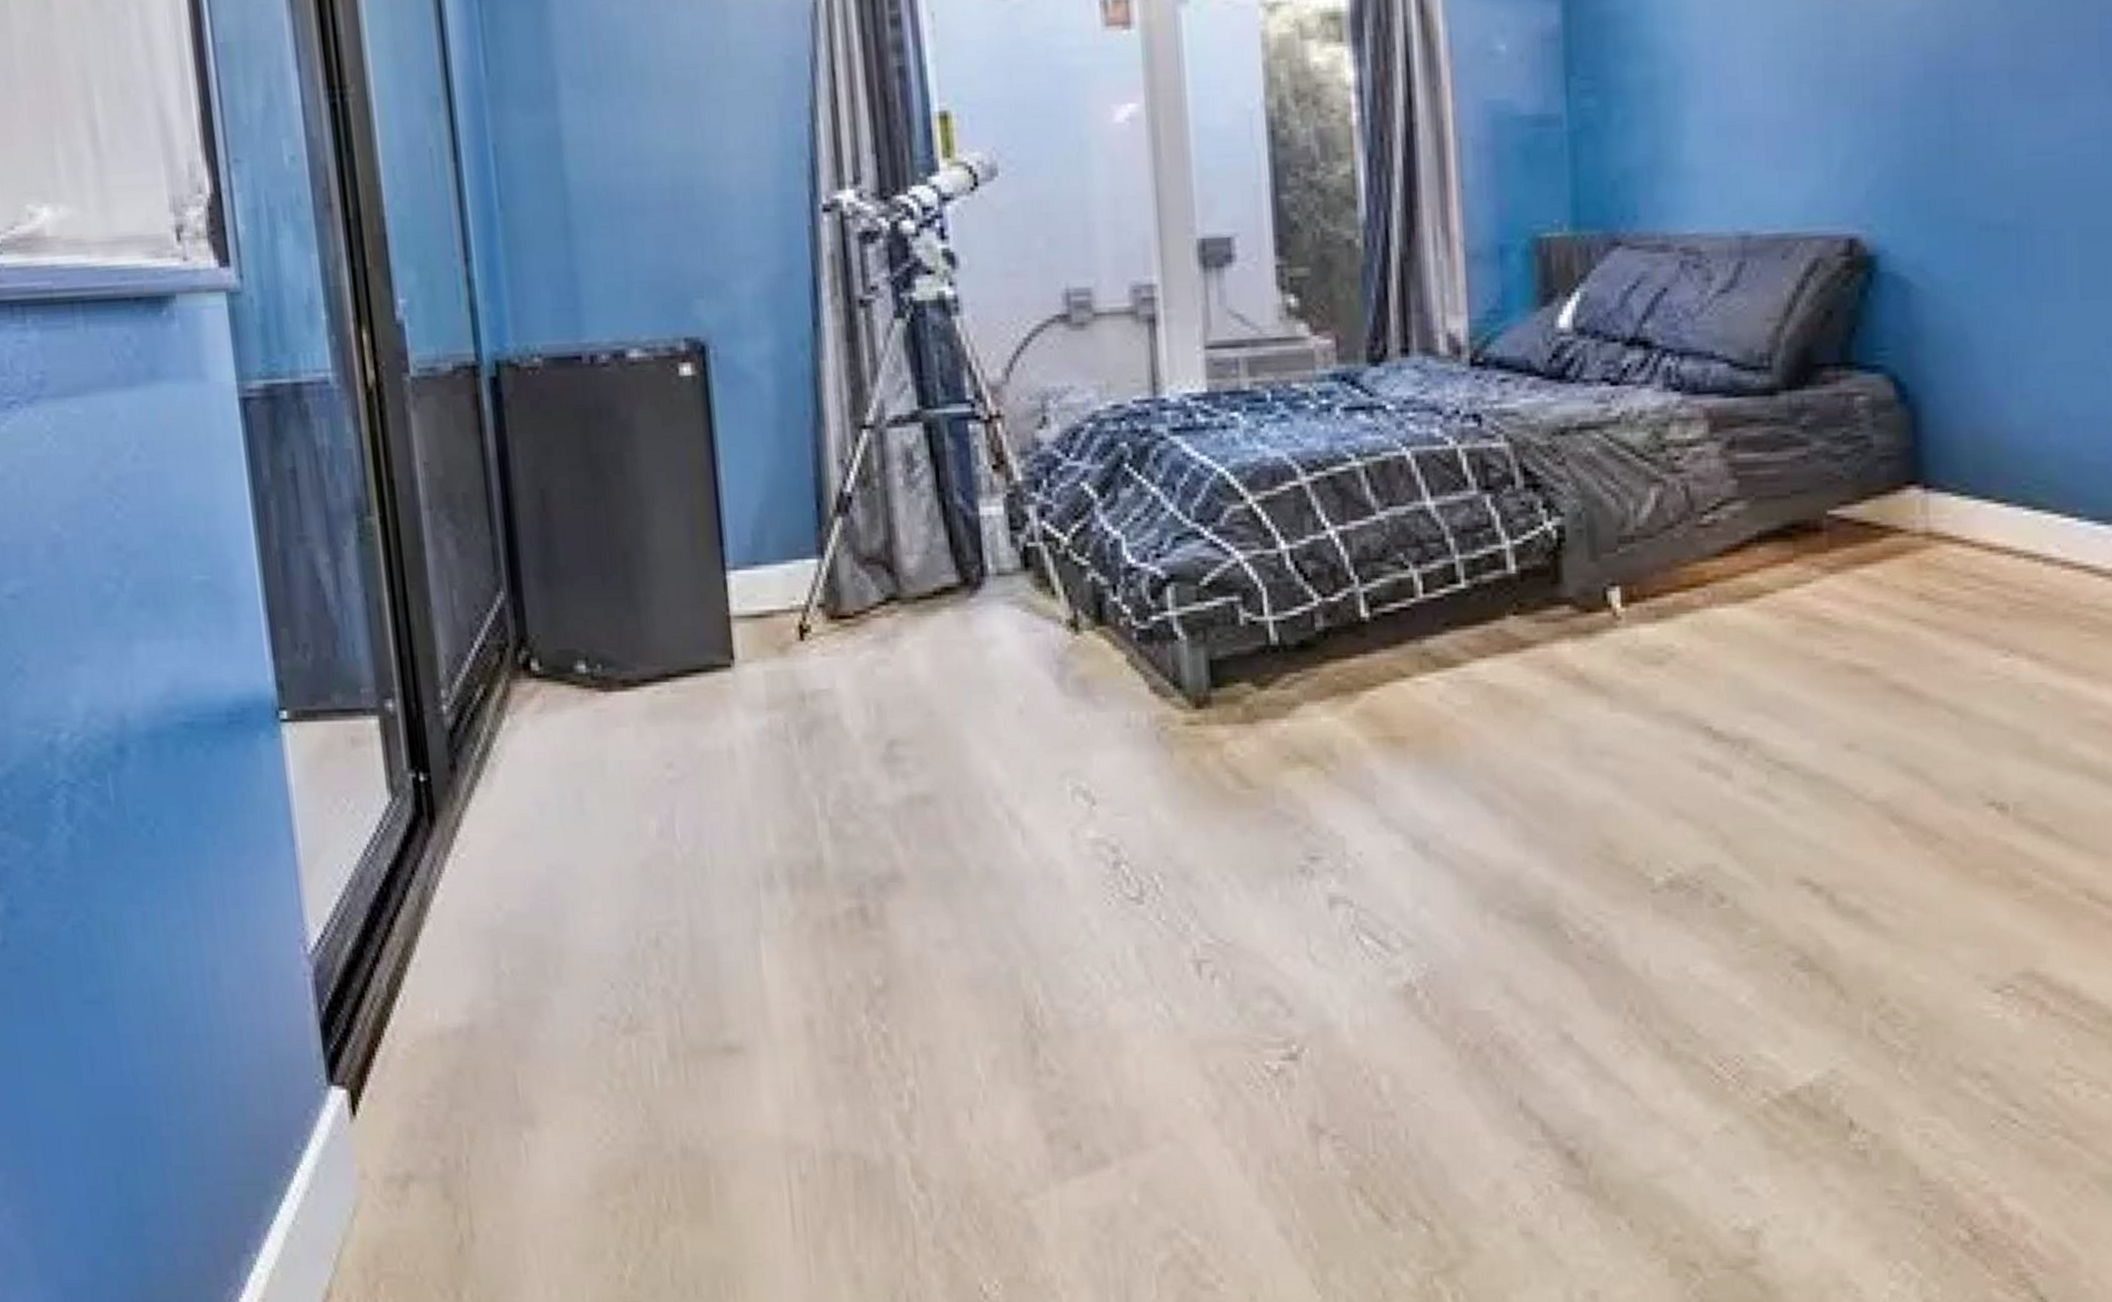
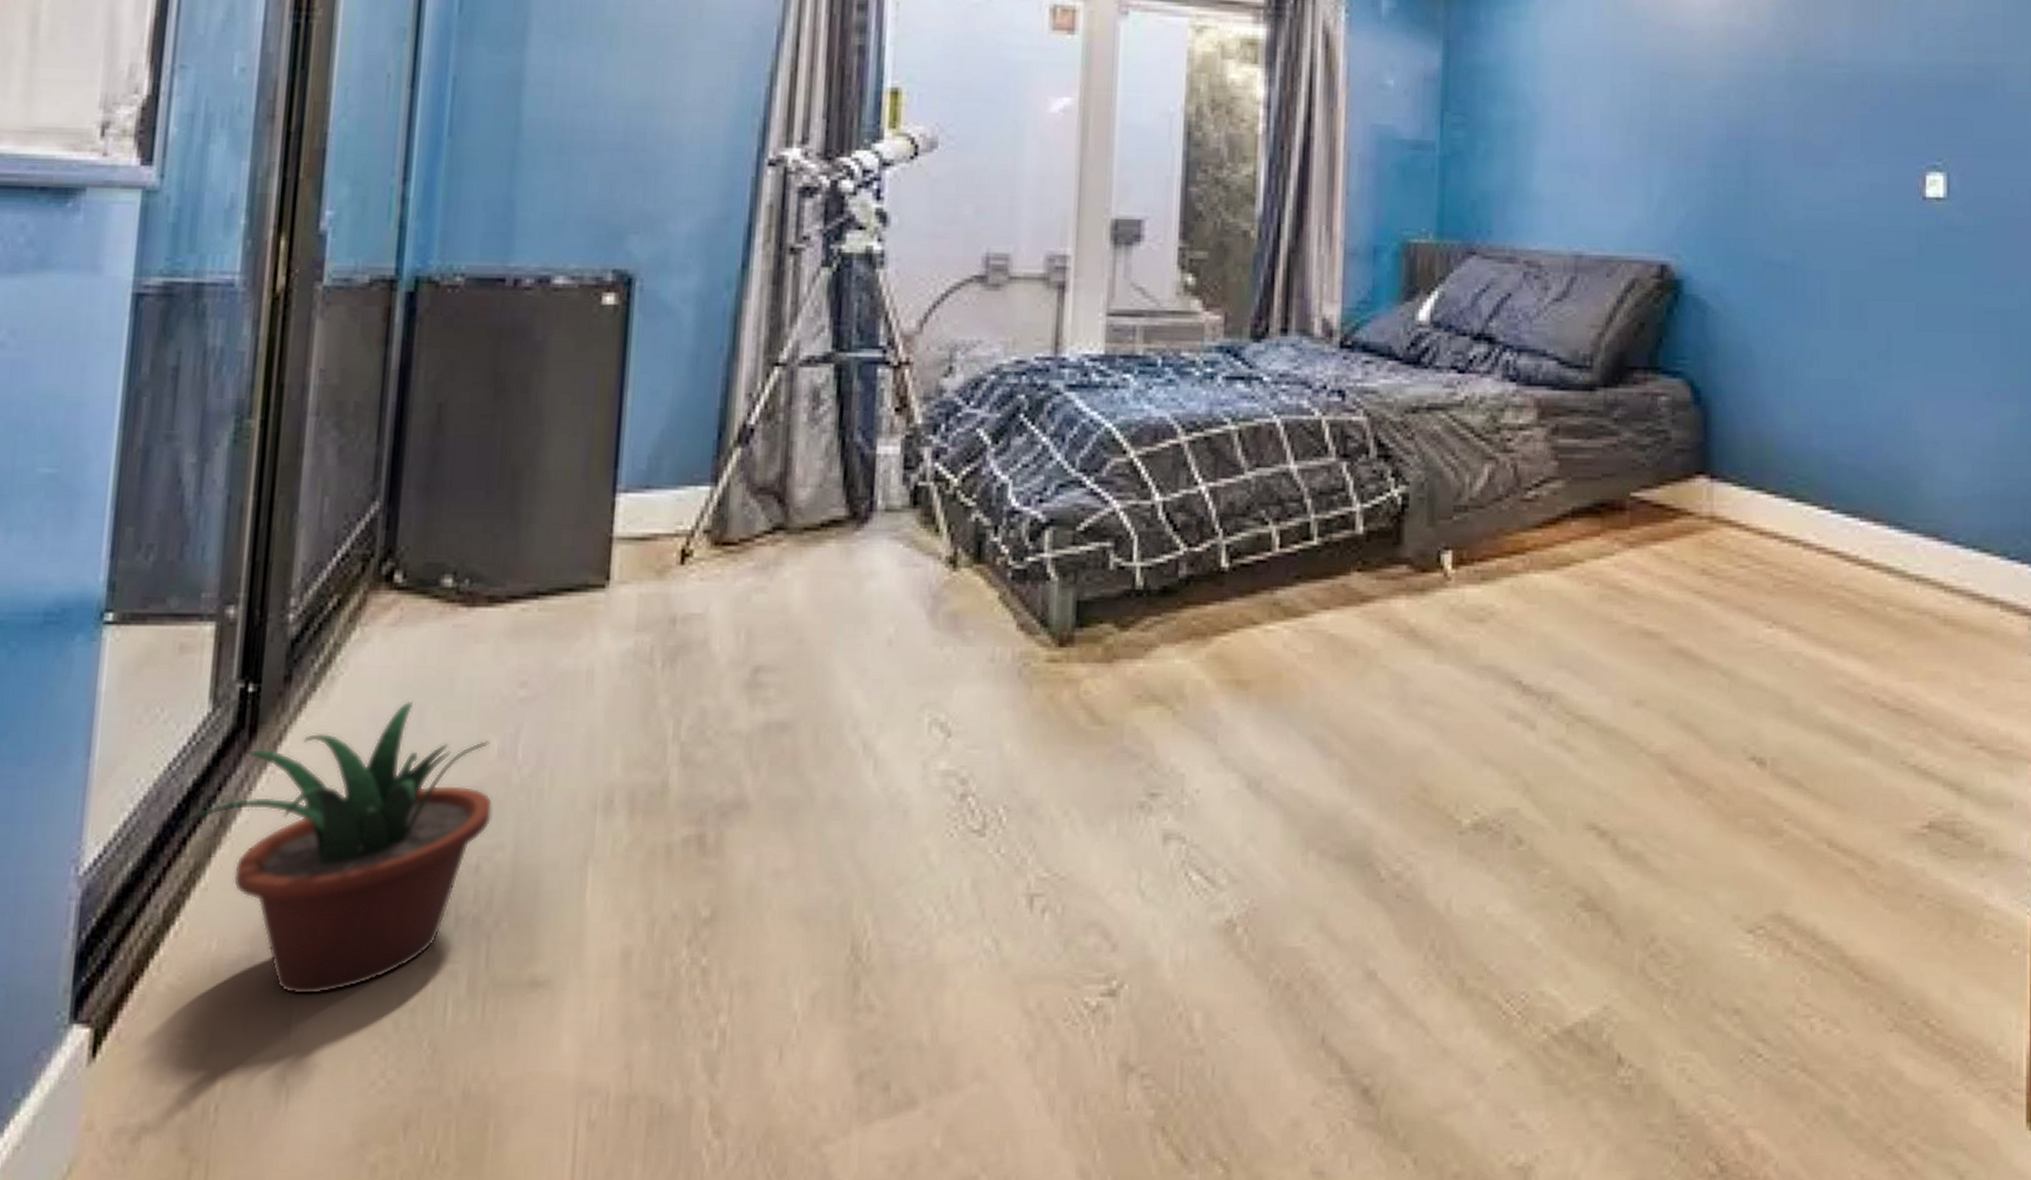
potted plant: none [384,785,664,1061] -> present [178,700,494,996]

